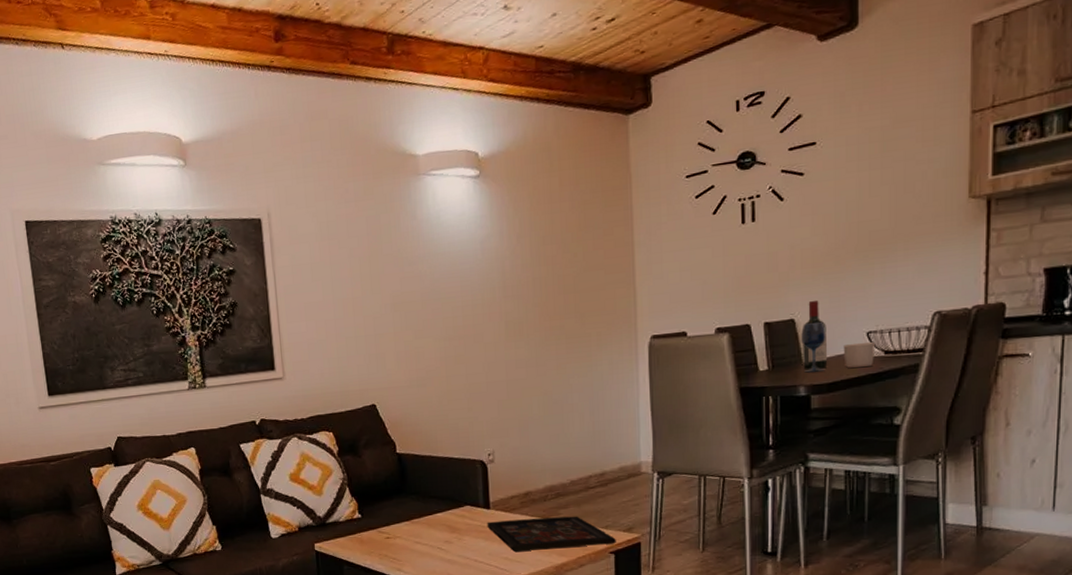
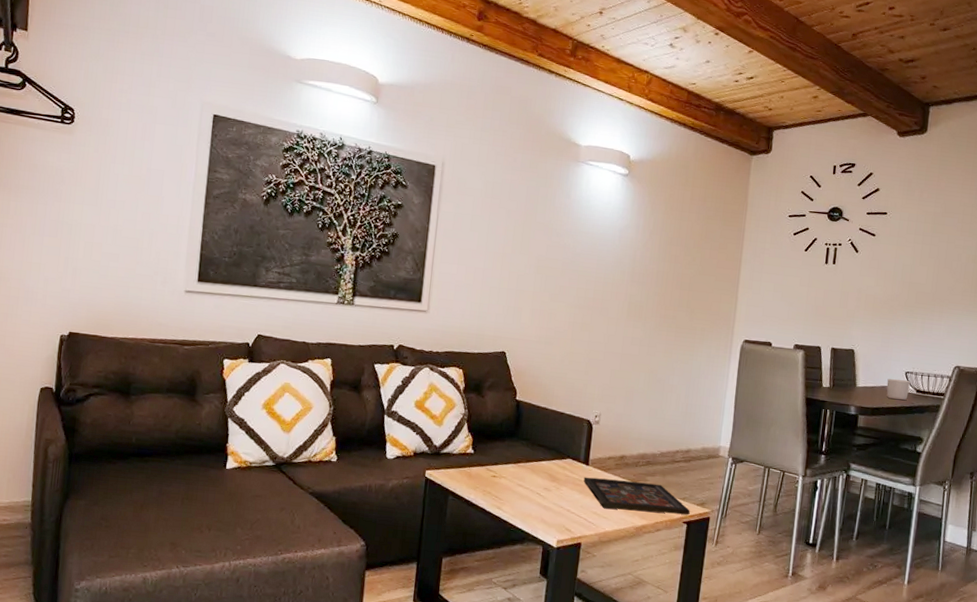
wineglass: present [801,321,826,373] -> none [855,354,876,397]
wine bottle: present [803,300,828,370] -> none [856,337,877,395]

